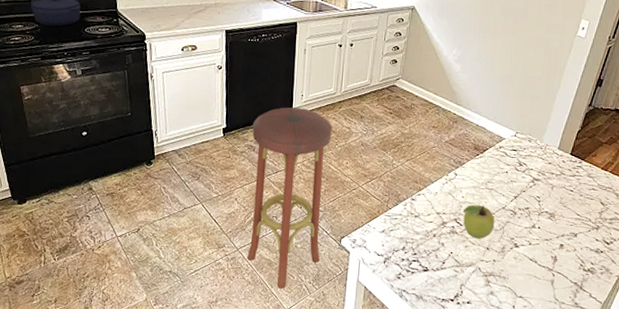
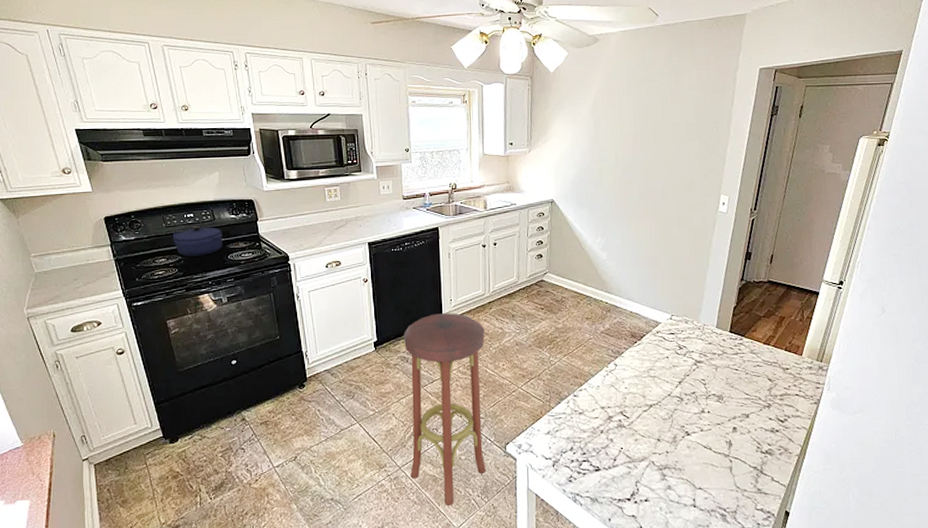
fruit: present [463,205,495,239] -> none [627,395,663,430]

